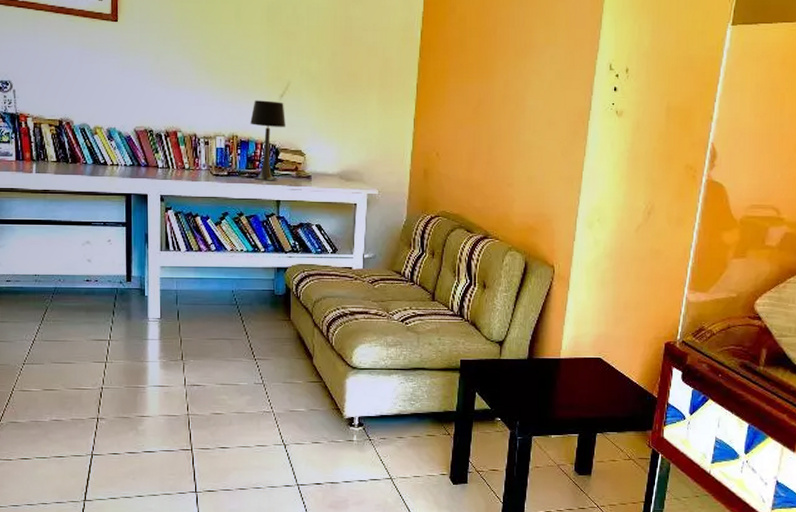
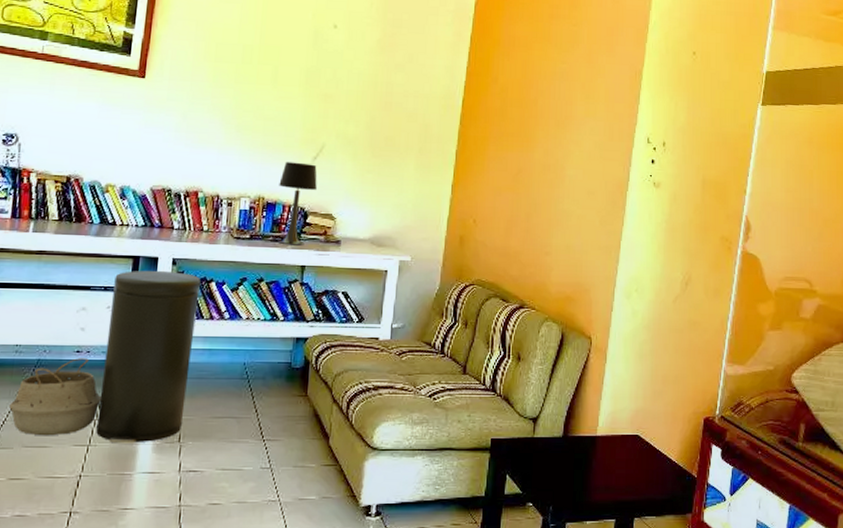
woven basket: none [36,286,112,354] -> present [9,358,101,436]
pedal bin: none [110,207,187,361] -> present [96,271,200,443]

